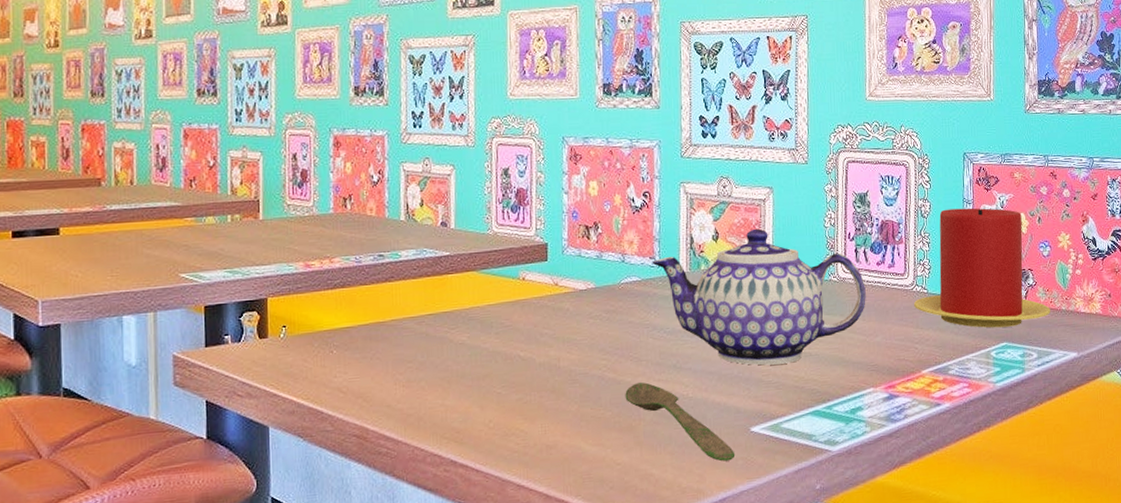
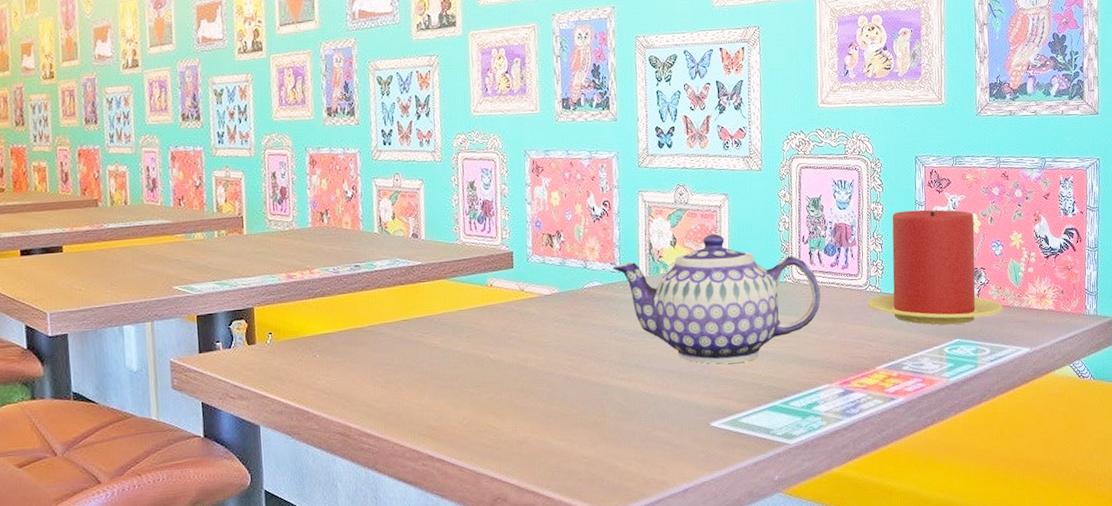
spoon: present [625,382,736,461] -> none [590,381,697,455]

